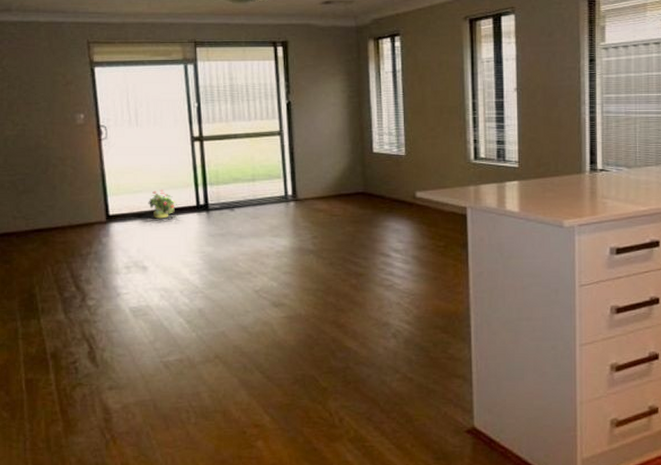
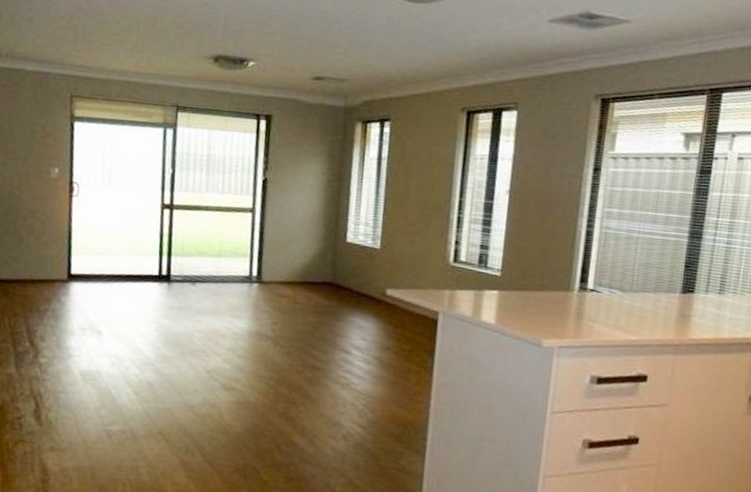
potted plant: present [148,189,178,219] -> none [110,254,140,285]

